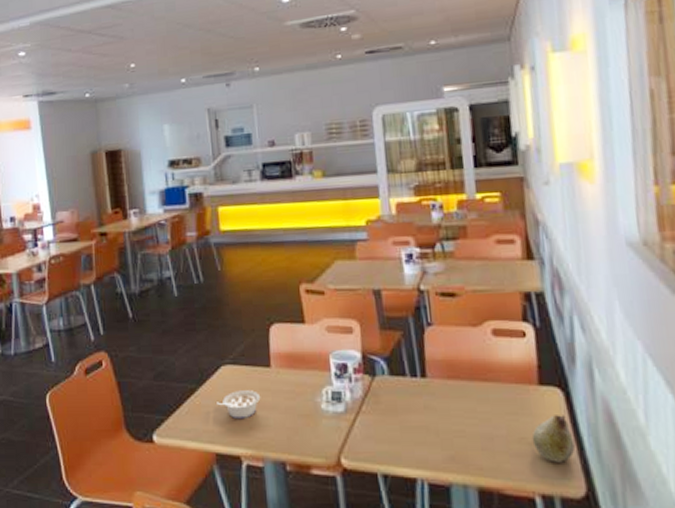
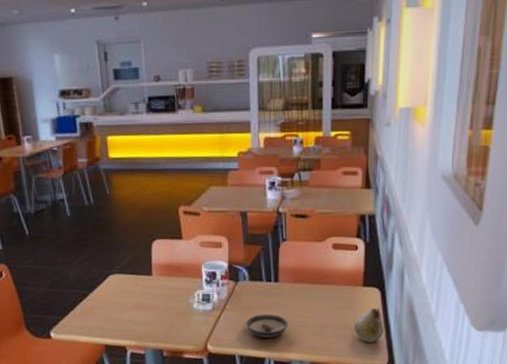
legume: present [217,390,261,420] -> none [106,294,144,318]
saucer: none [388,419,444,451] -> present [246,314,289,338]

